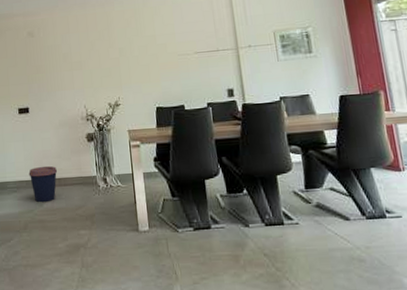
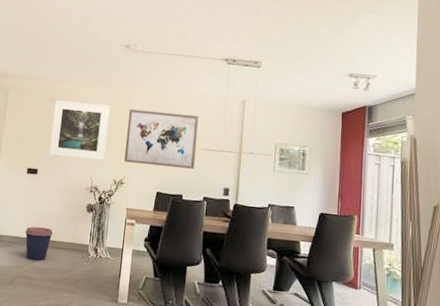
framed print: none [32,27,95,91] -> present [48,100,110,161]
wall art: none [109,19,191,82] -> present [123,108,199,169]

